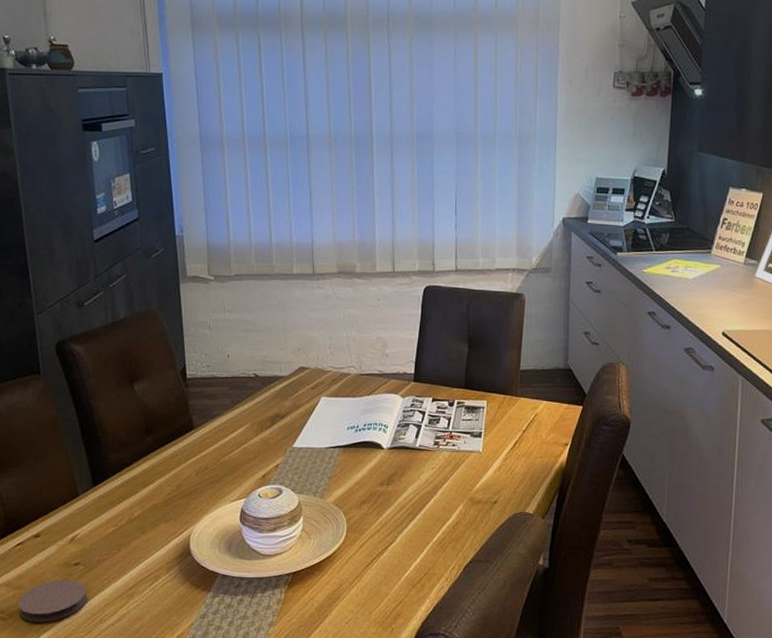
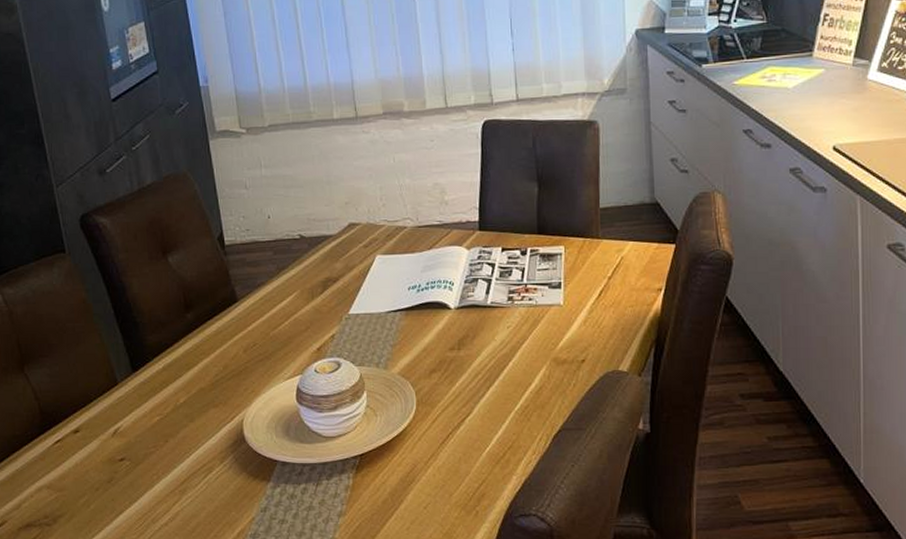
coaster: present [17,579,87,623] -> none [61,478,136,526]

